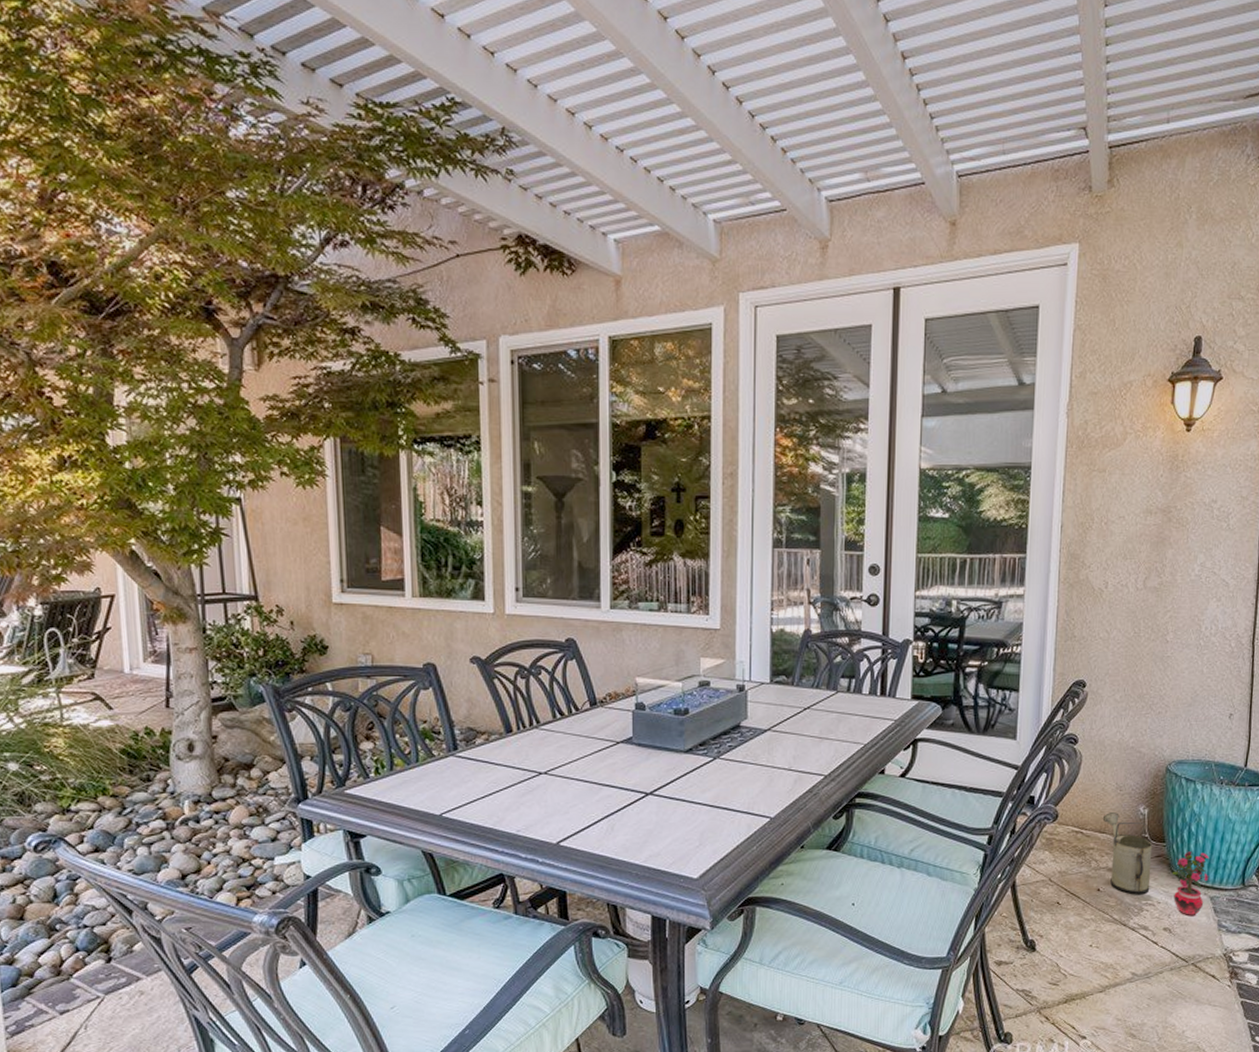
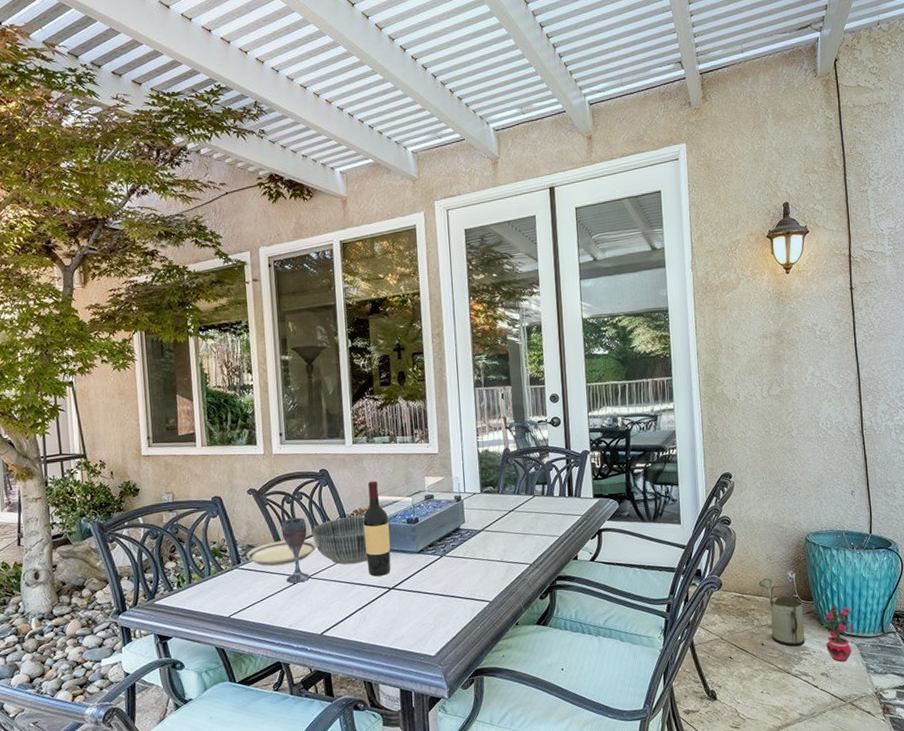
plate: none [465,725,556,755] -> present [246,540,316,566]
cup: none [512,697,547,779] -> present [281,517,310,584]
bowl: none [551,701,653,760] -> present [311,516,391,565]
wine bottle: none [617,658,651,777] -> present [363,481,391,576]

